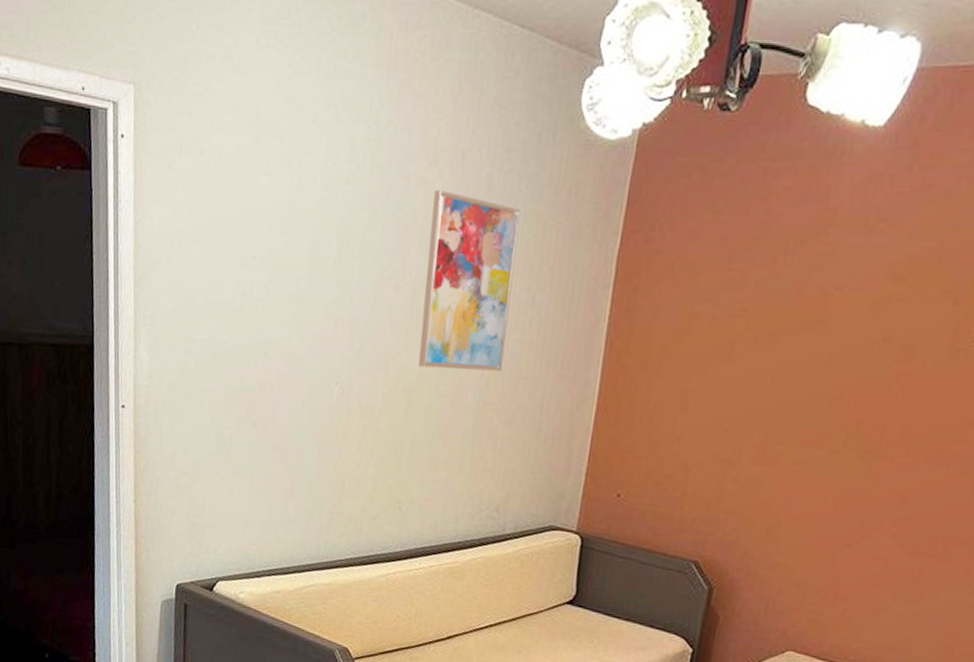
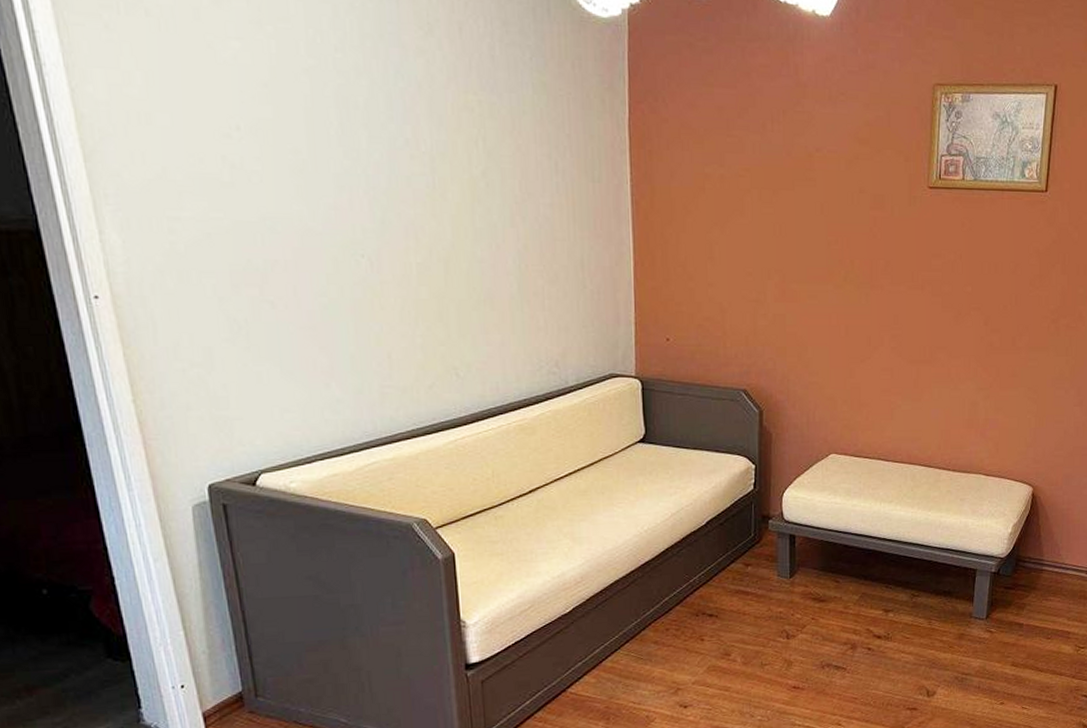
wall art: present [419,190,521,372] -> none [434,60,537,235]

